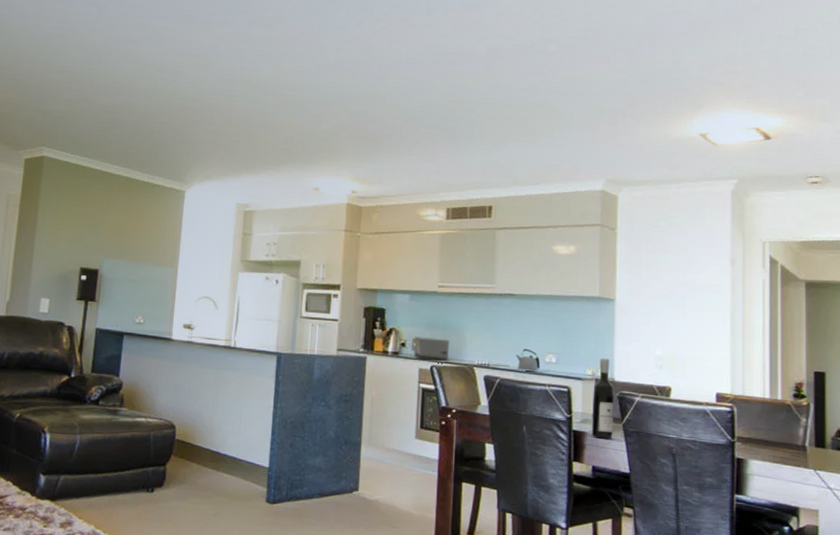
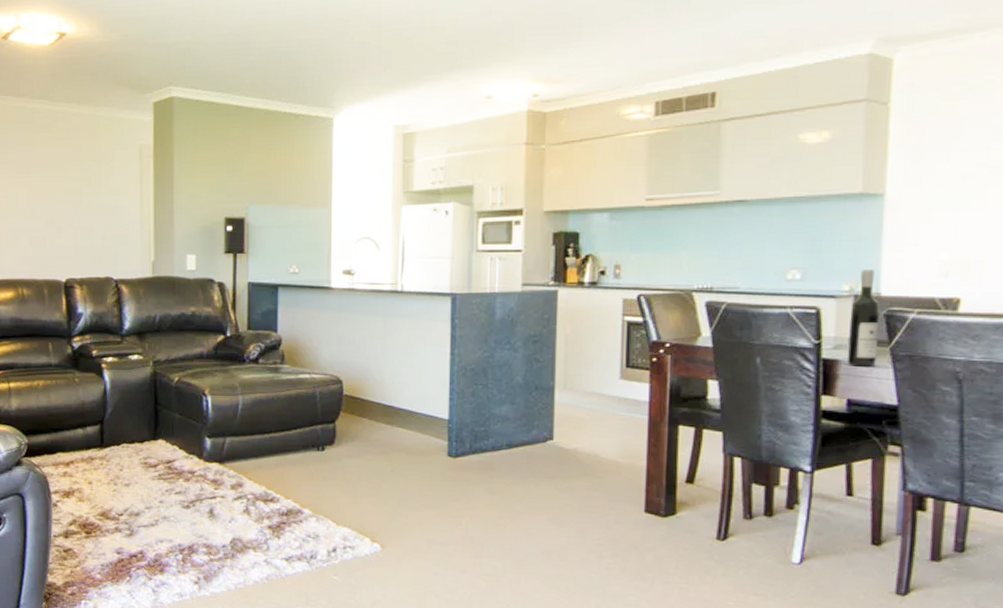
toaster: present [414,337,450,361] -> none [616,262,662,288]
kettle: present [515,348,541,371] -> none [747,265,780,292]

